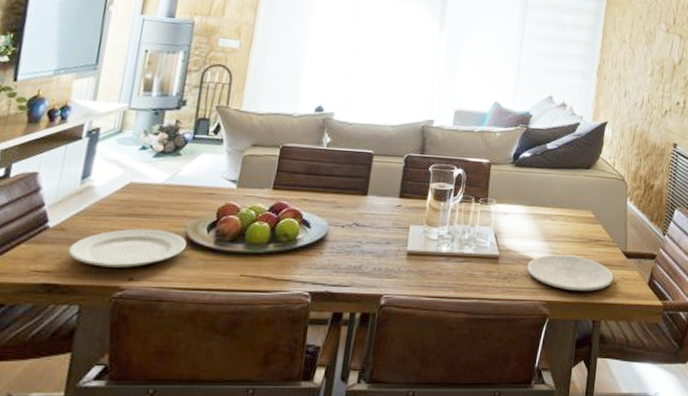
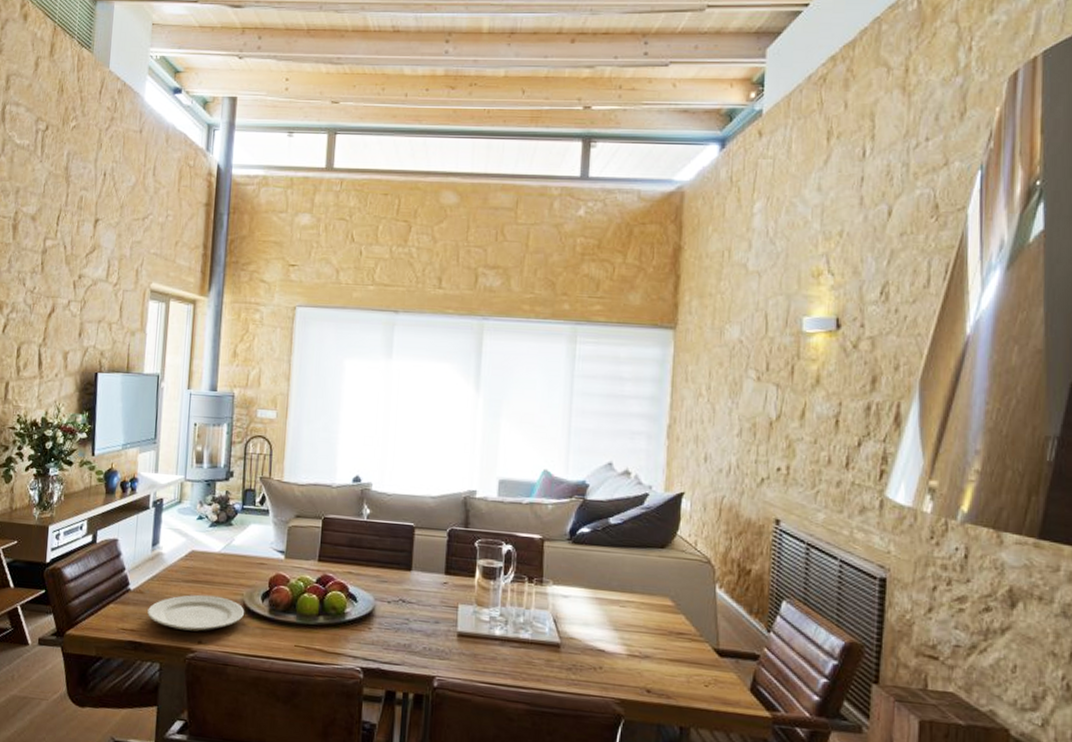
plate: present [527,254,614,291] -> none [594,646,704,692]

